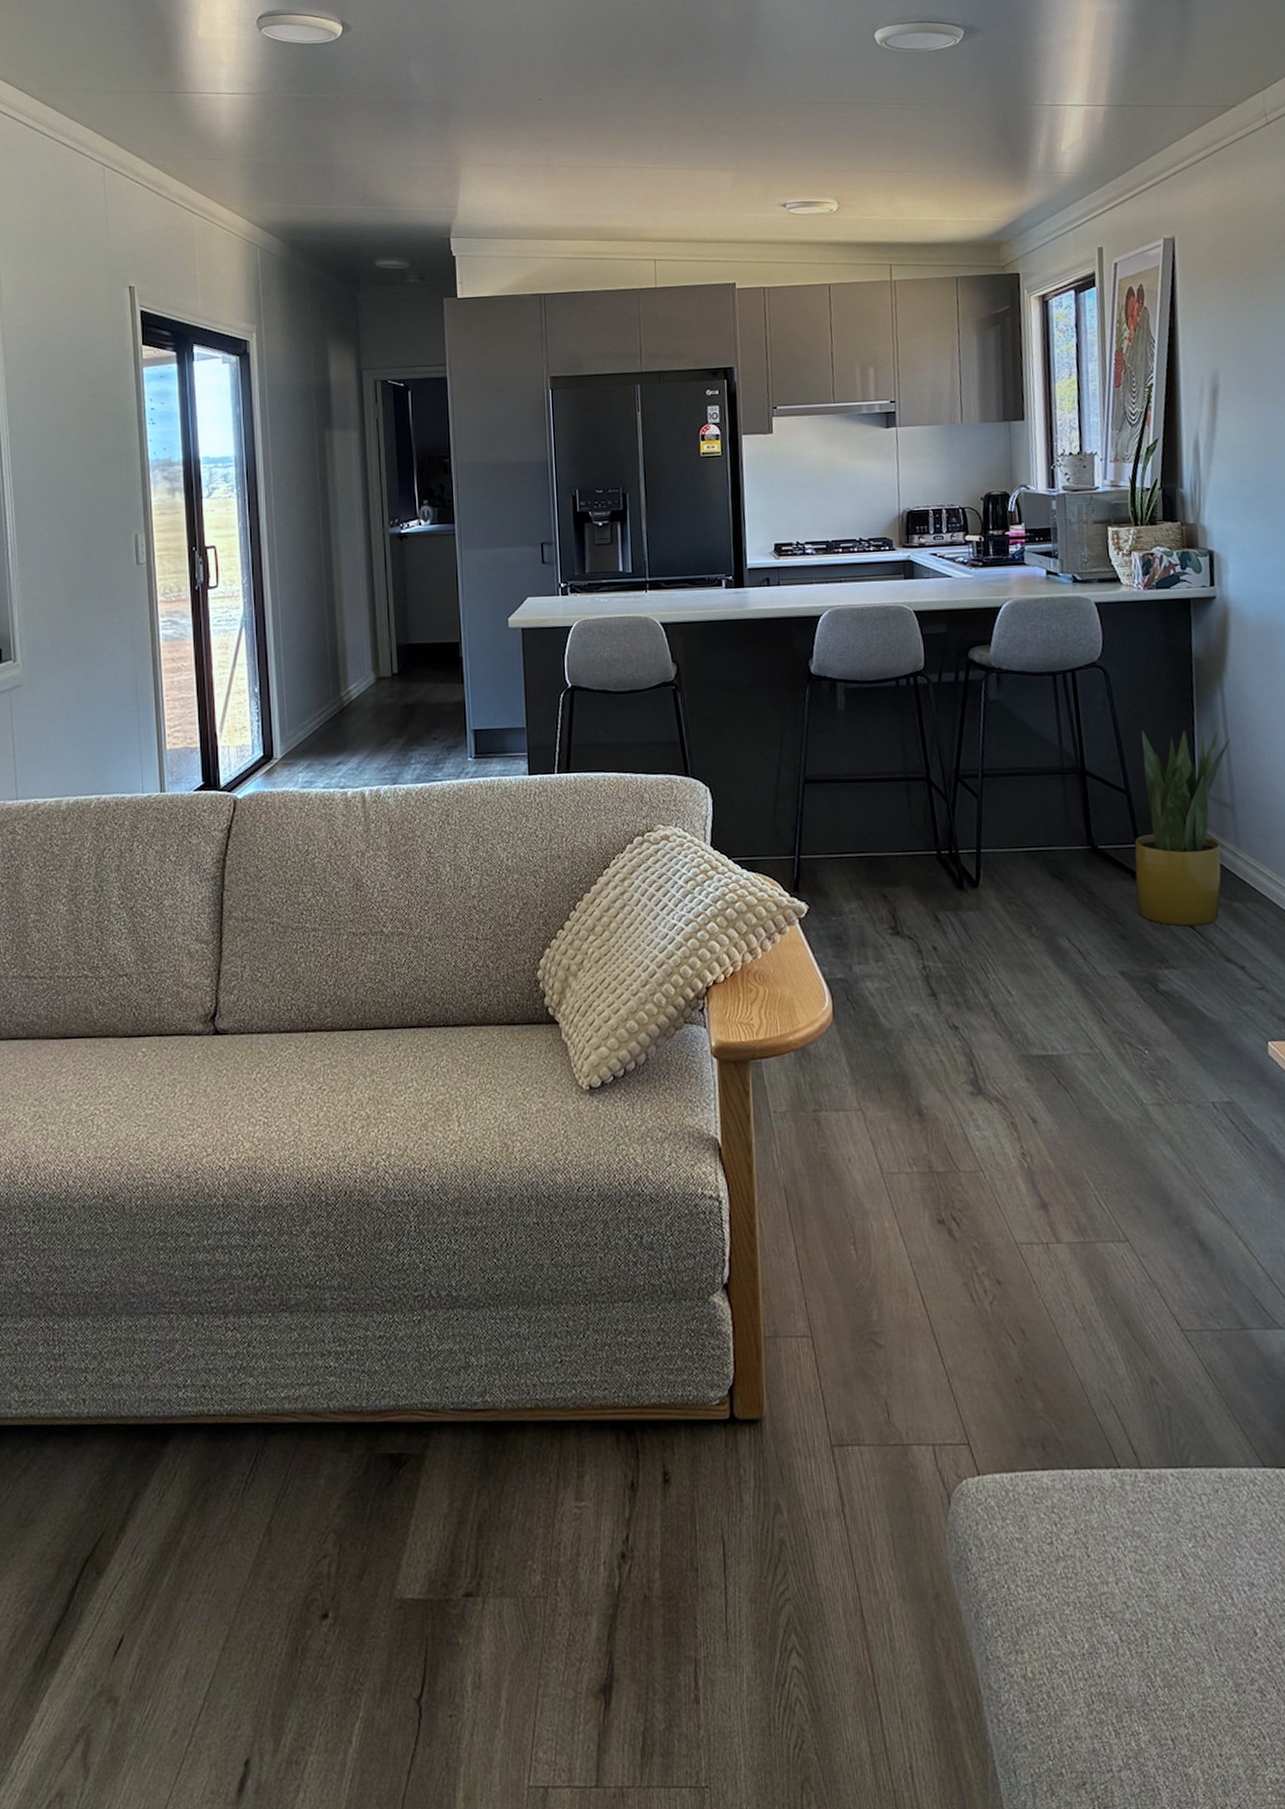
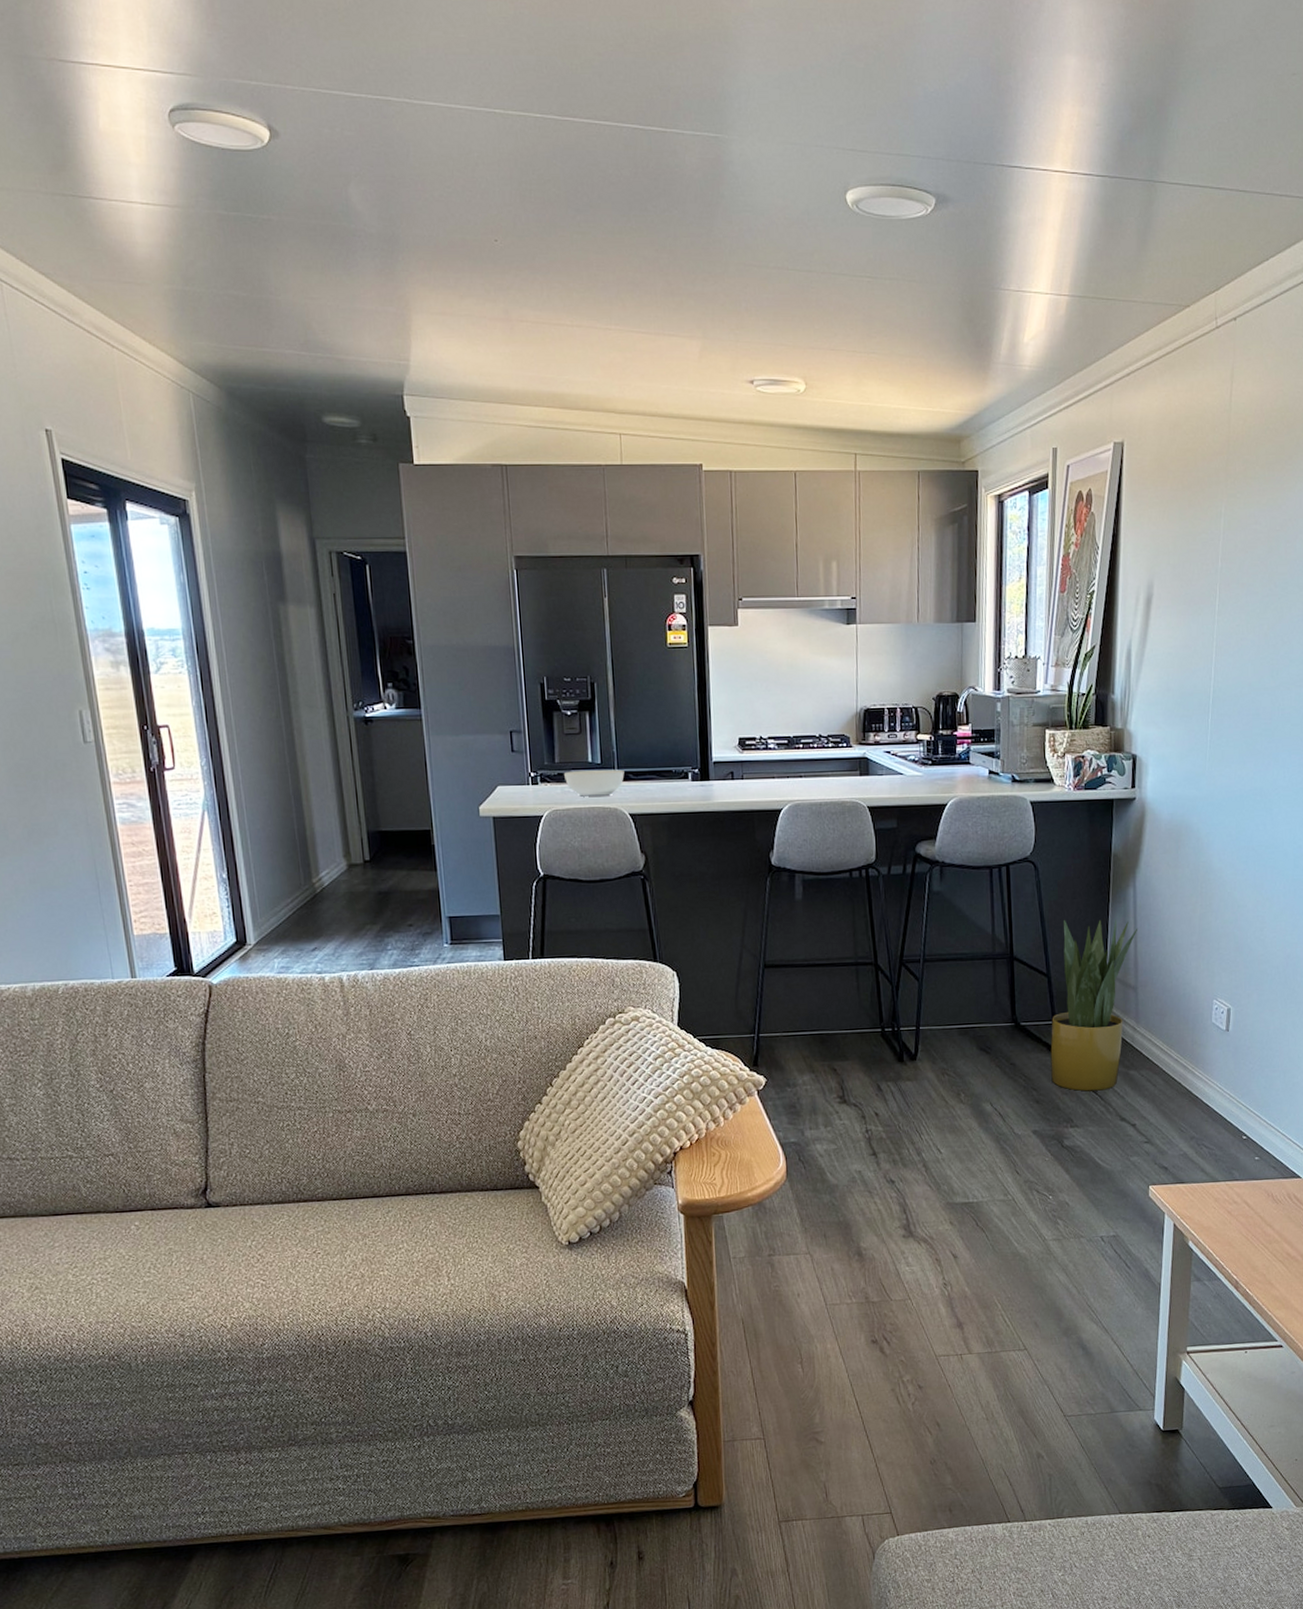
bowl: none [593,578,656,606] -> present [563,769,625,797]

